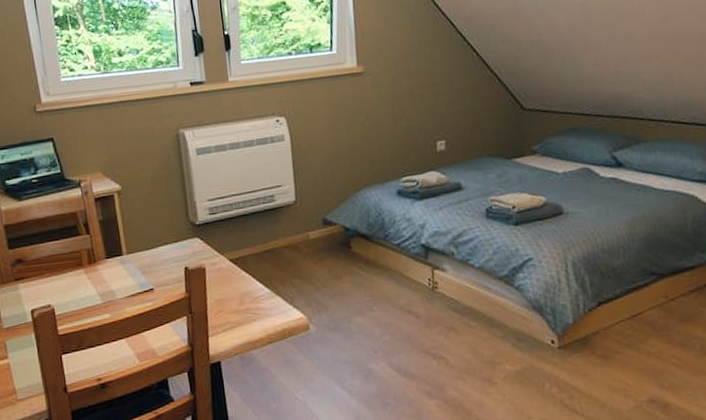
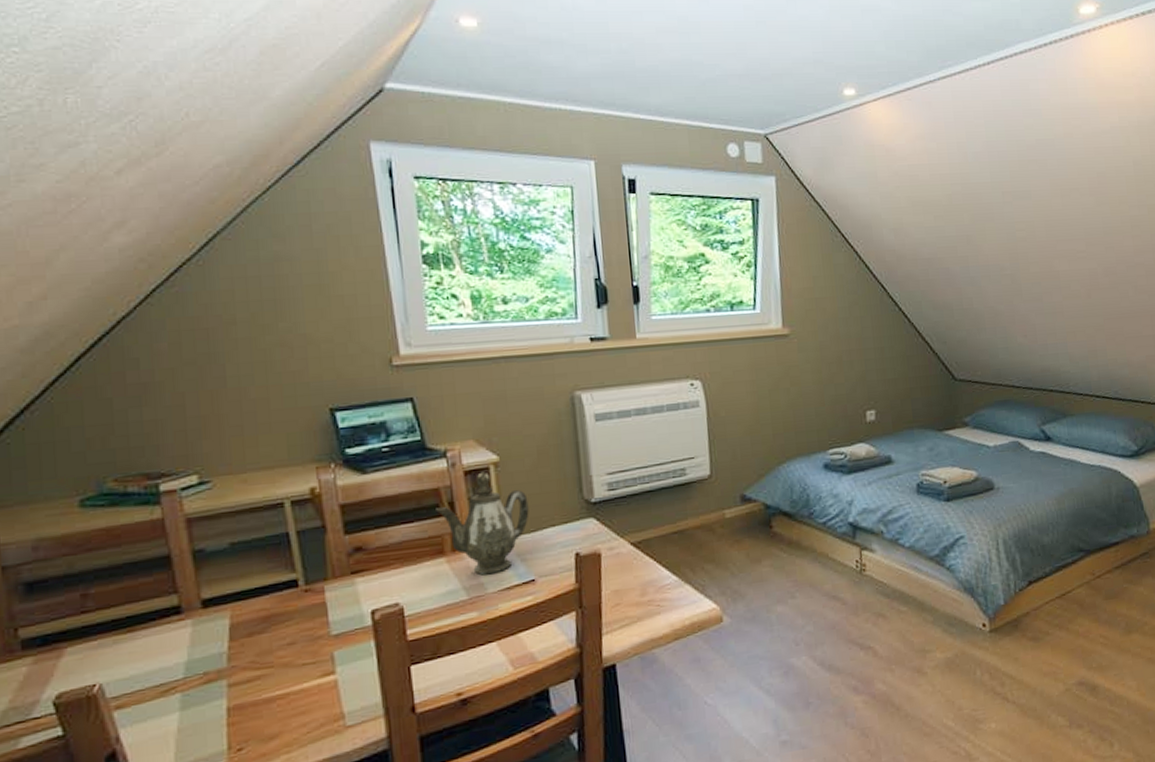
teapot: none [75,198,147,284] -> present [436,471,529,575]

